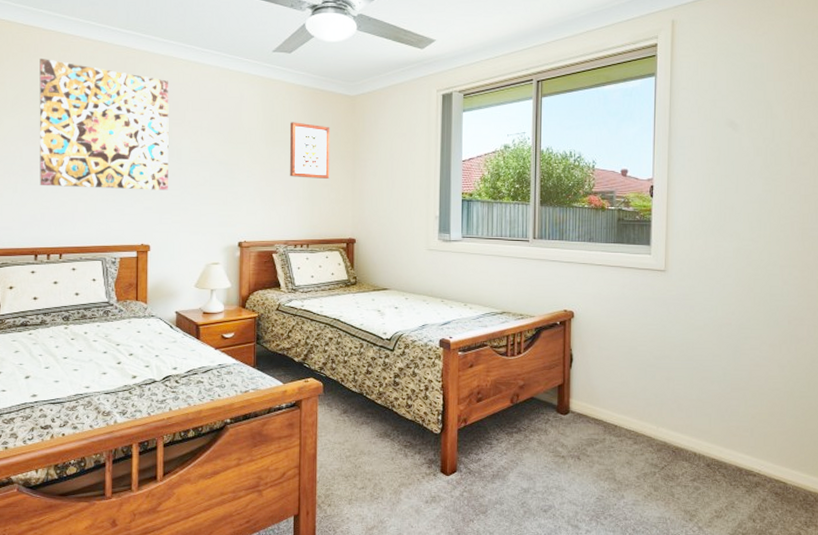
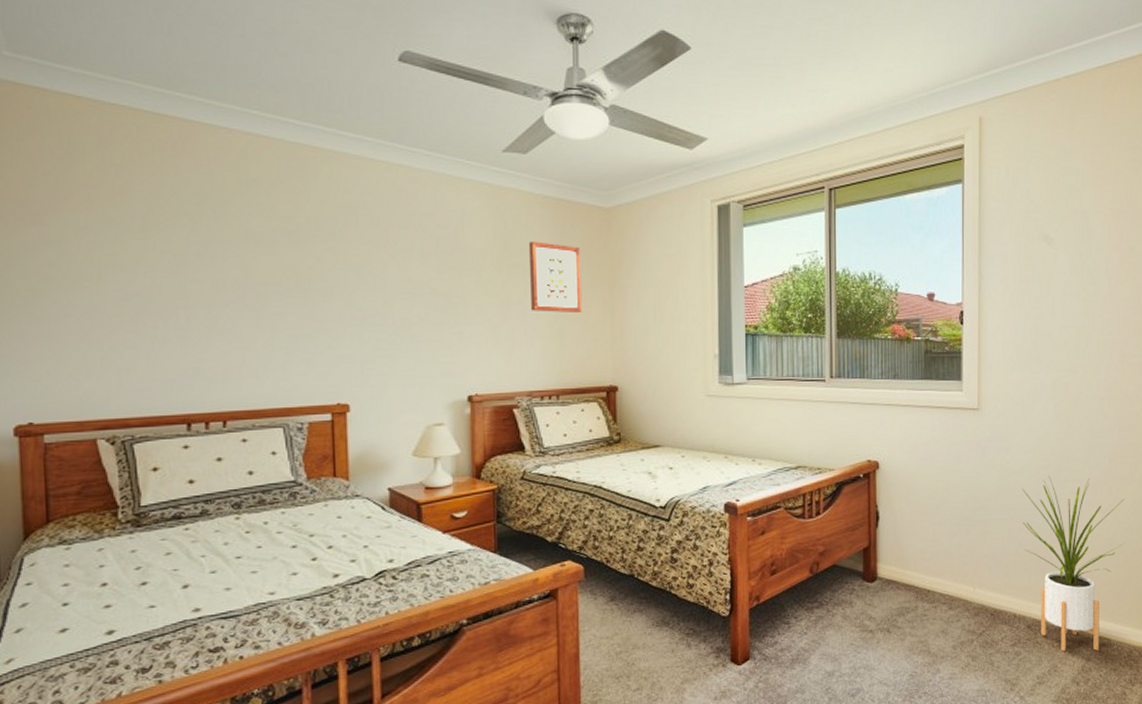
wall art: present [39,59,169,190] -> none [180,159,370,333]
house plant: none [704,332,803,492] -> present [1022,475,1124,652]

